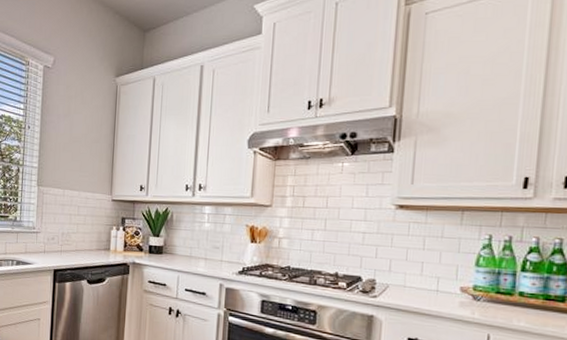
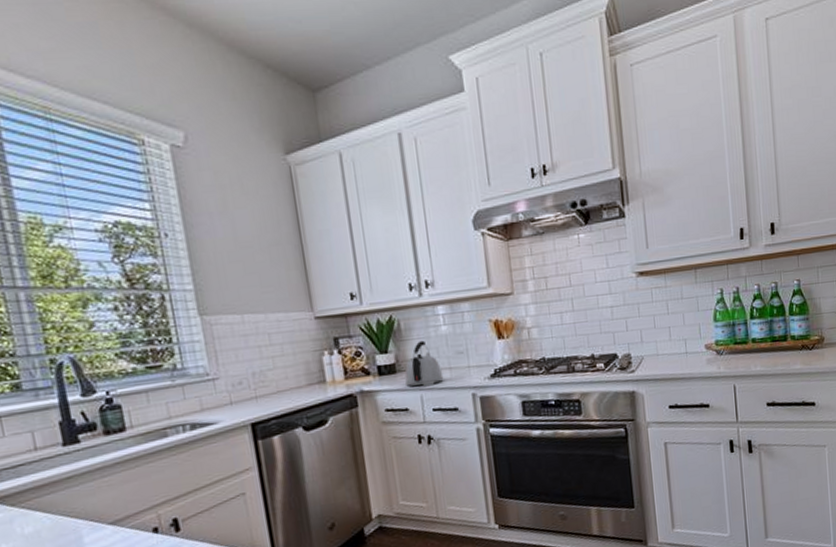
kettle: none [168,232,199,270] -> present [404,340,444,387]

